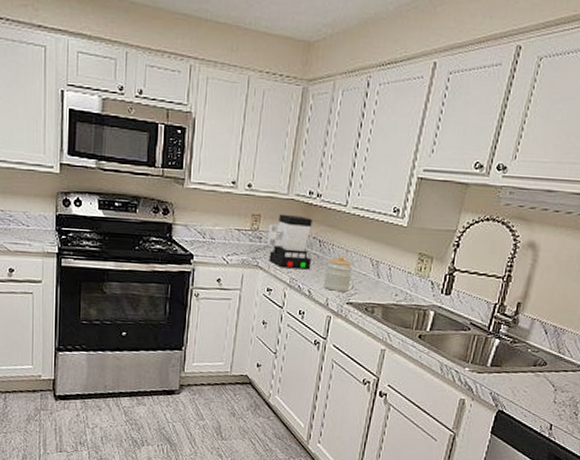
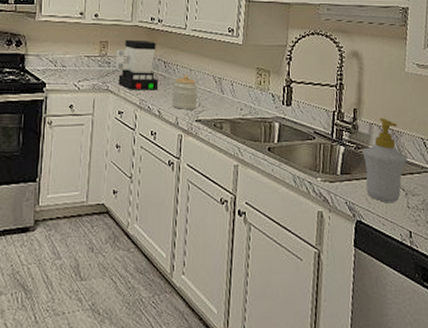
soap bottle: none [514,314,565,396] -> present [362,118,407,202]

